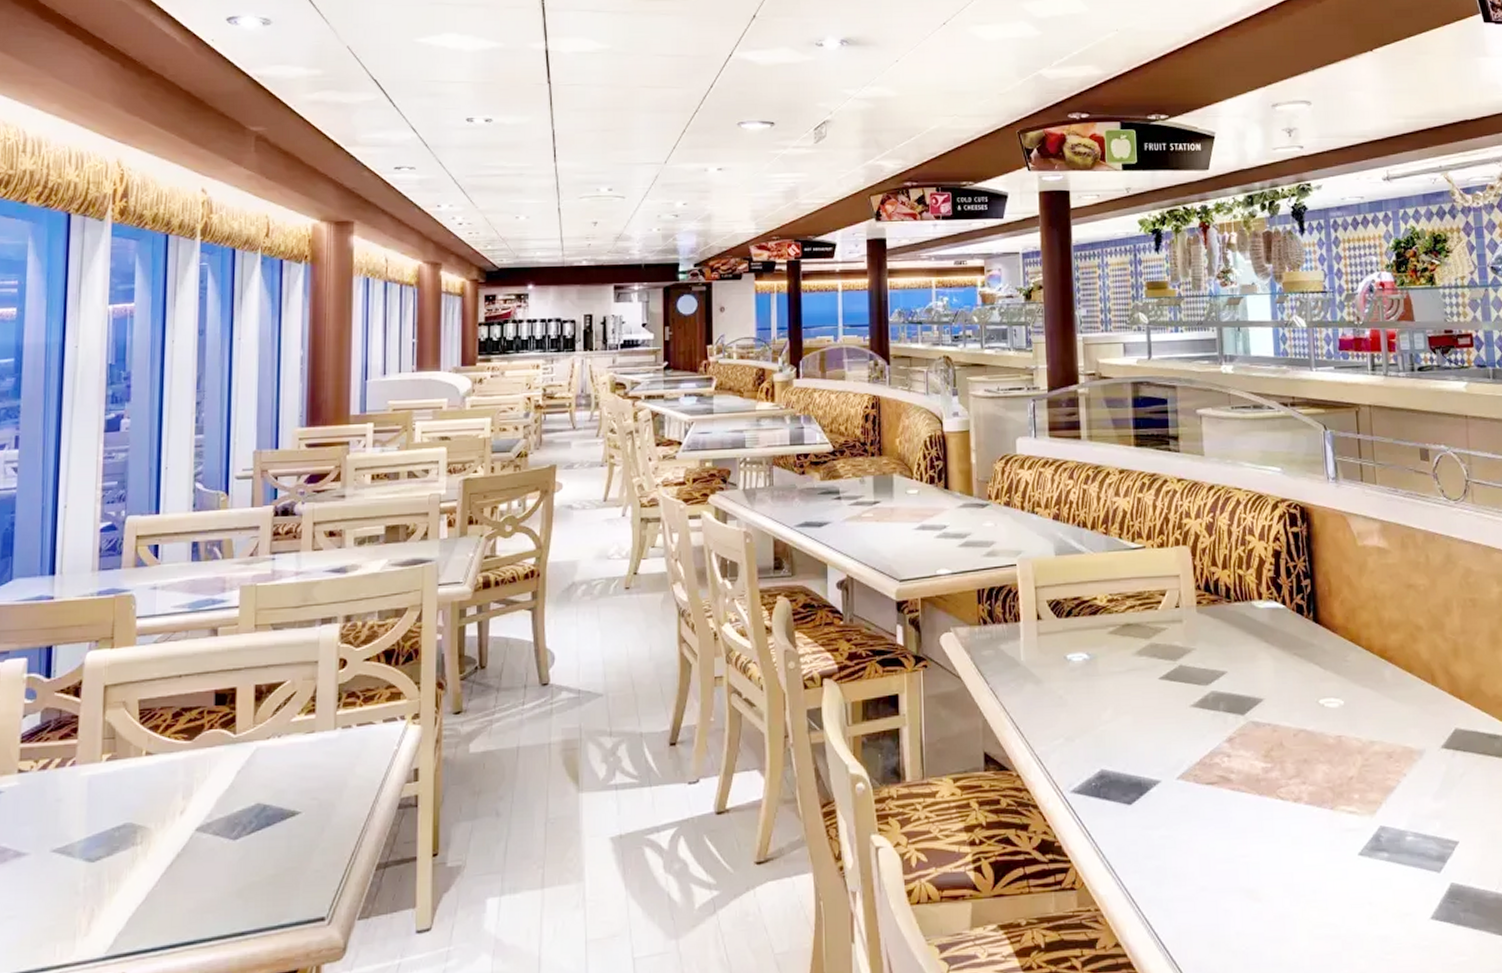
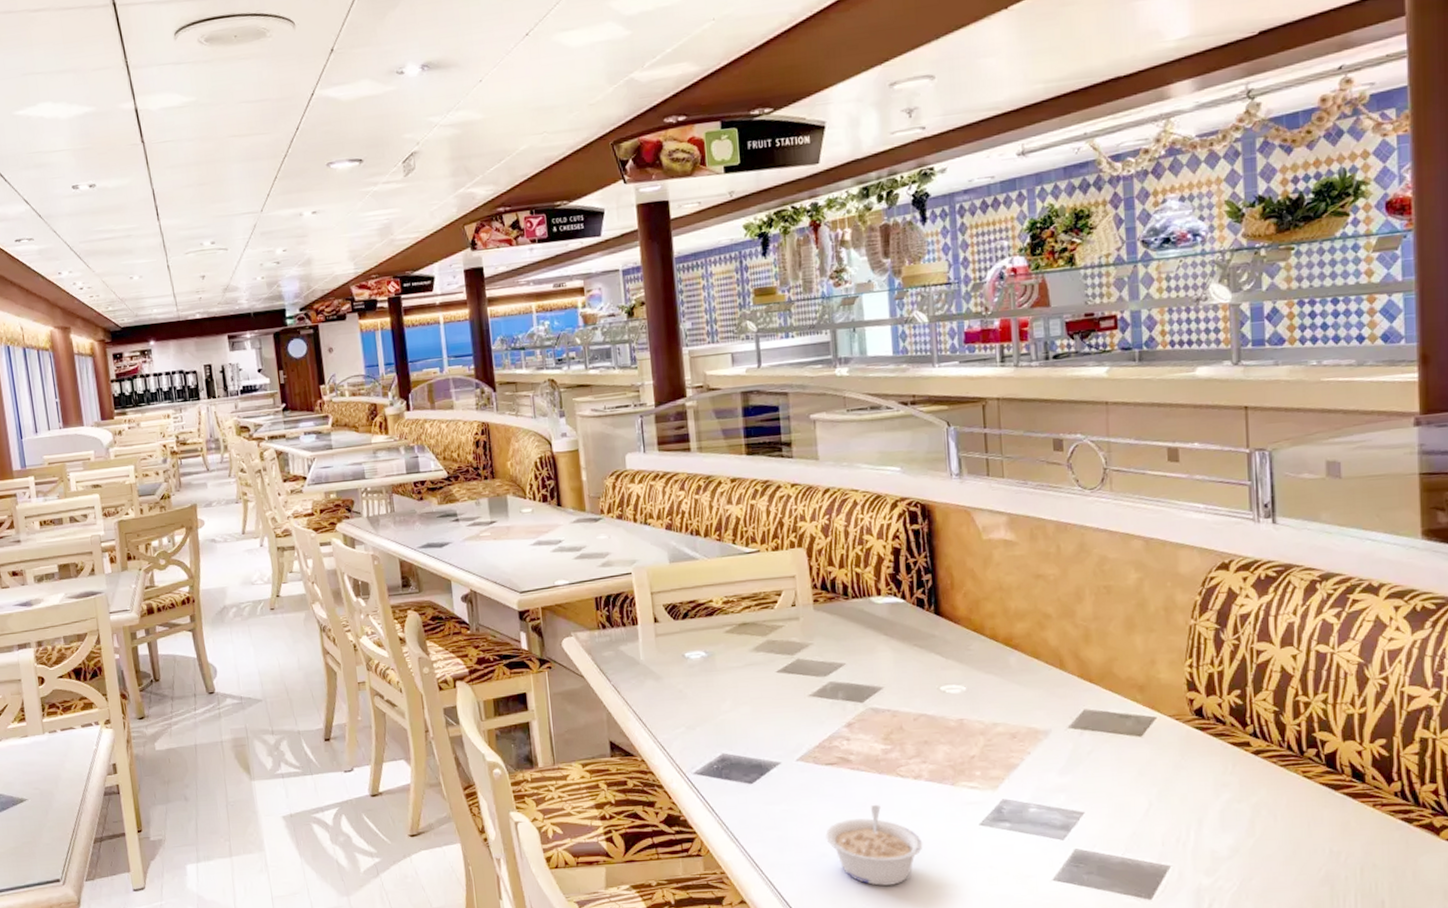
legume: none [1205,831,1303,926] -> present [825,805,923,886]

